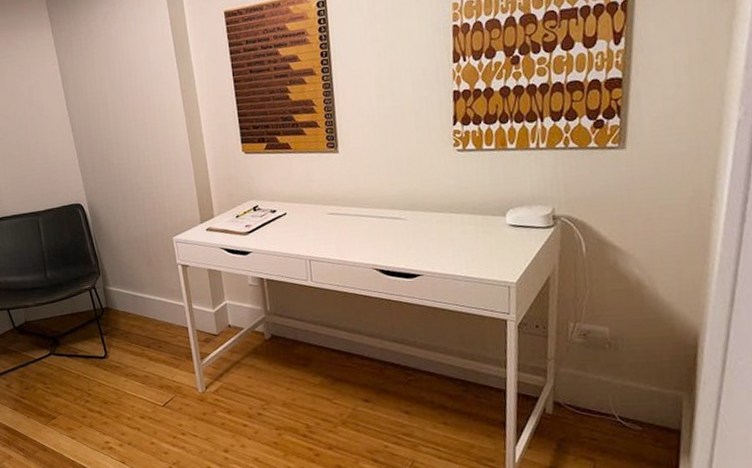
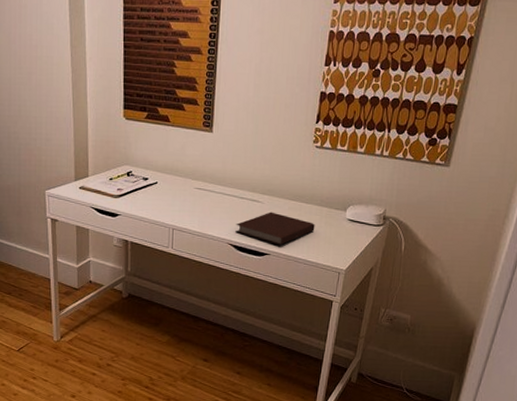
notebook: none [379,228,471,264] -> present [235,212,315,246]

